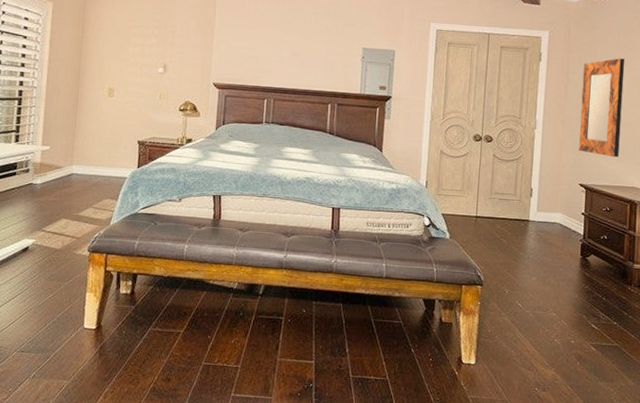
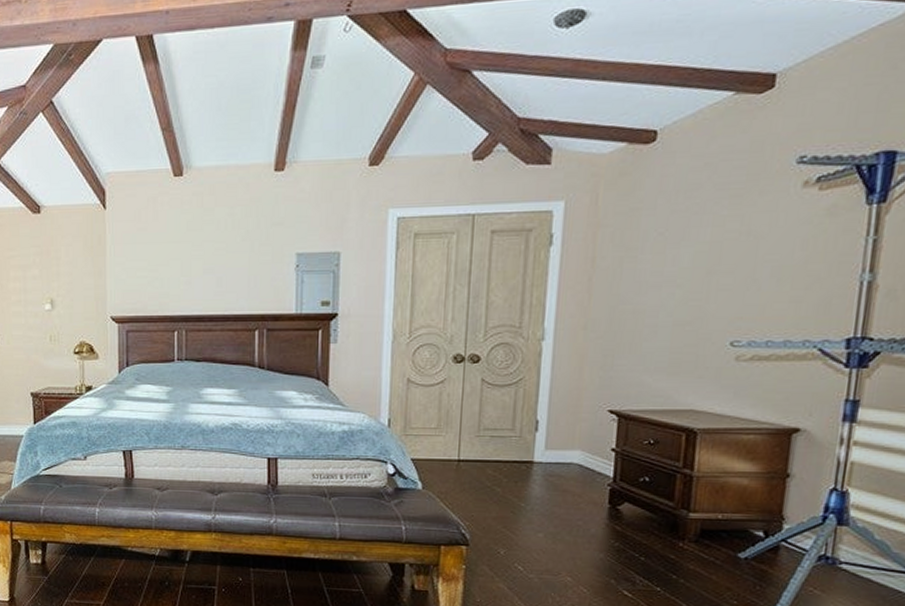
home mirror: present [579,58,625,158] -> none [608,228,686,371]

